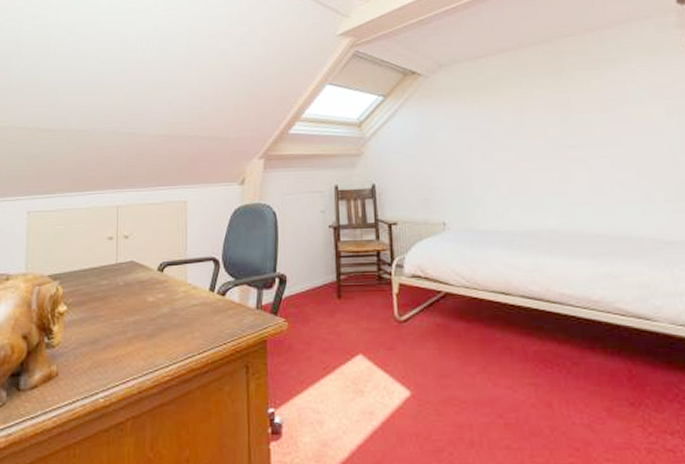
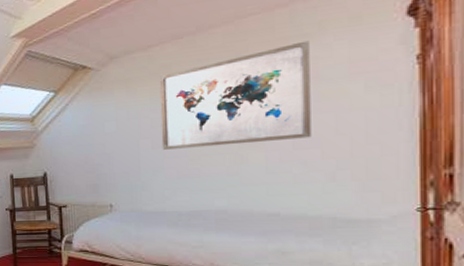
wall art: none [487,64,627,164] -> present [159,40,312,150]

